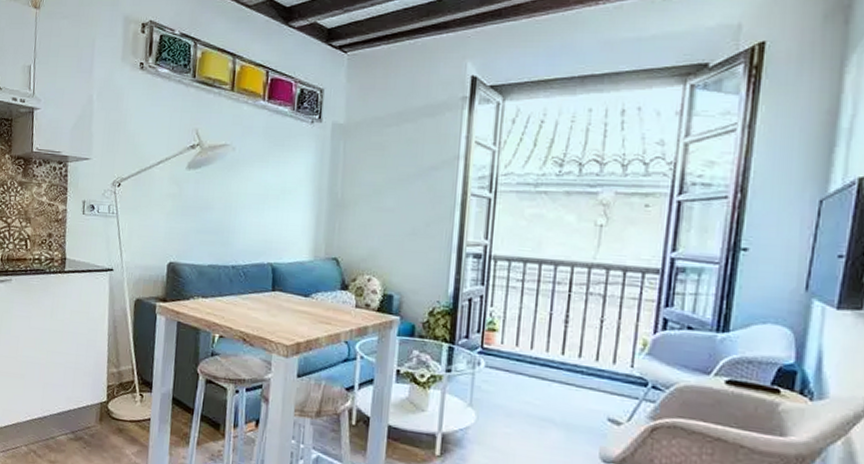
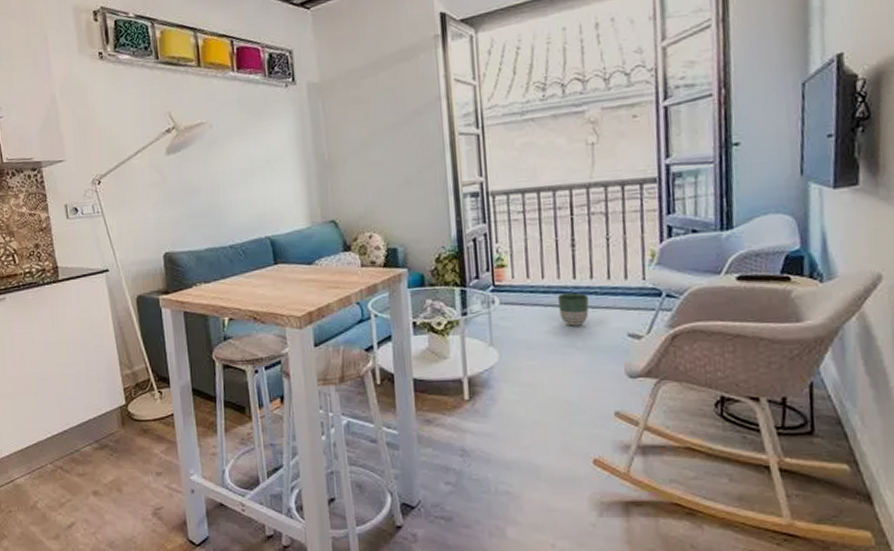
planter: none [542,367,575,402] -> present [557,292,590,326]

